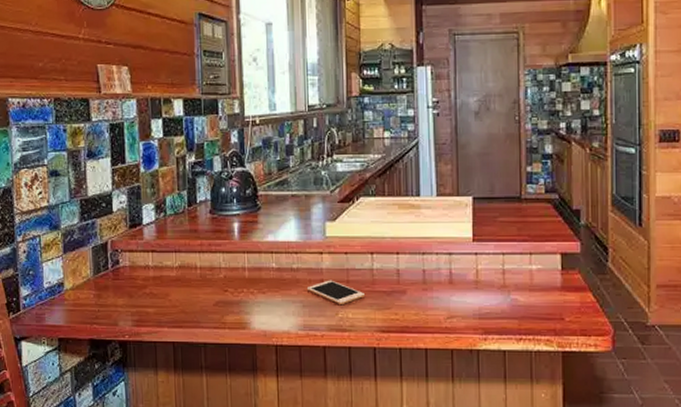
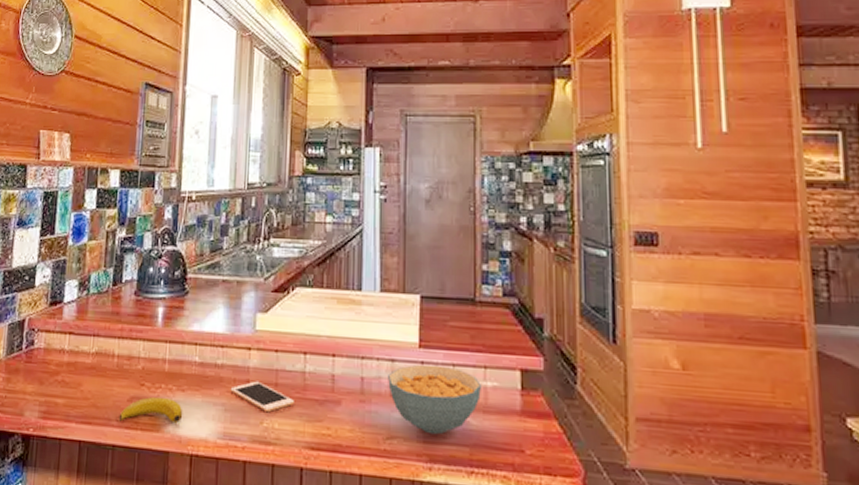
banana: none [207,301,266,322] -> present [118,397,183,422]
cereal bowl: none [447,255,527,312] -> present [388,364,481,435]

